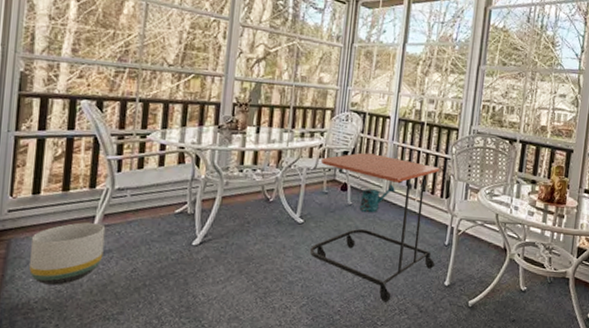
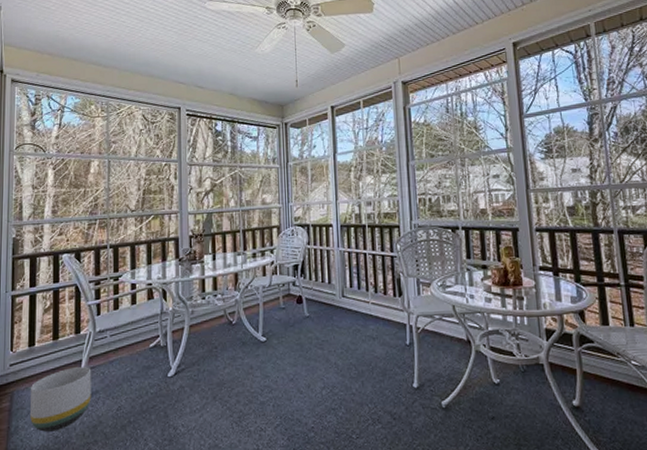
side table: present [309,152,440,302] -> none [275,263,400,413]
watering can: present [356,184,395,213] -> none [312,291,348,323]

